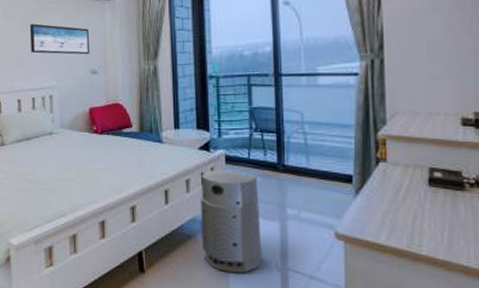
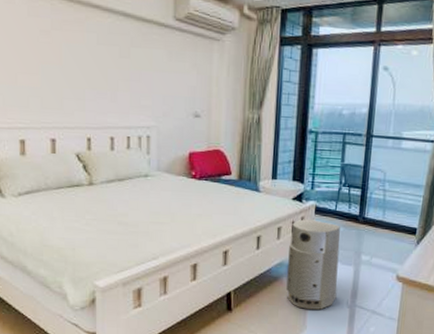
wall art: present [29,23,89,55] -> none [127,55,194,97]

